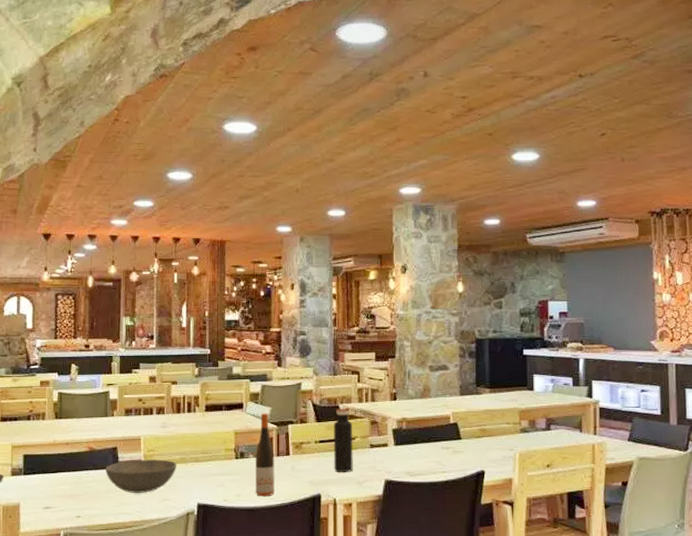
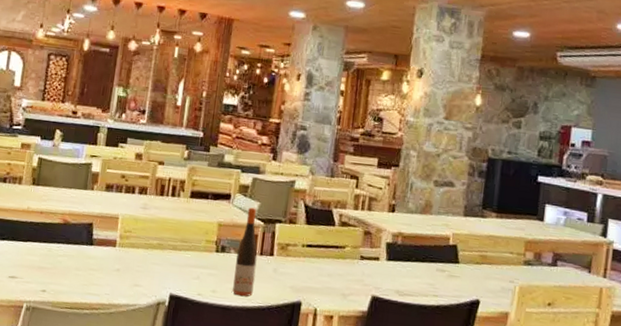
bowl: present [106,459,177,493] -> none [78,238,153,276]
water bottle: present [334,409,353,472] -> none [319,213,345,283]

